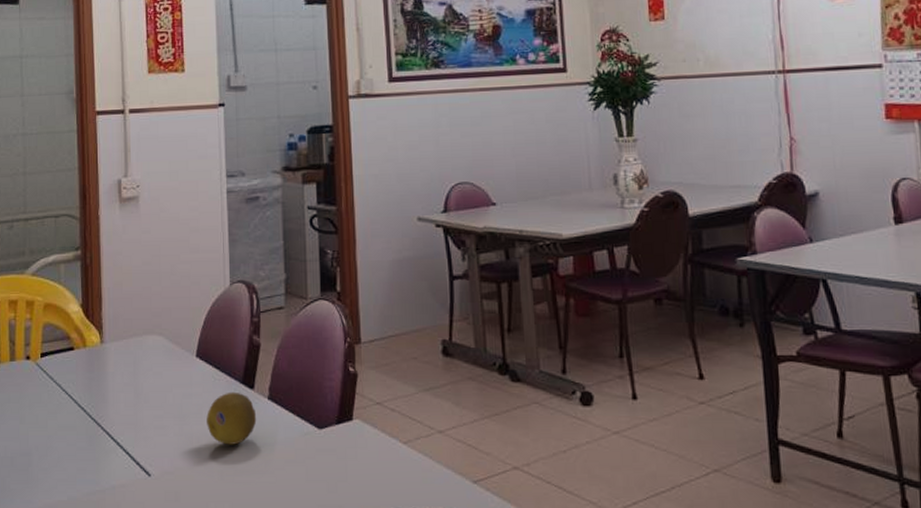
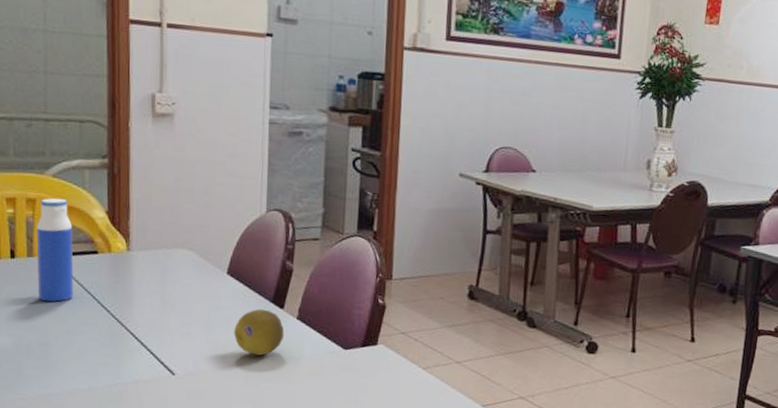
water bottle: none [18,296,52,407] -> present [36,198,74,302]

